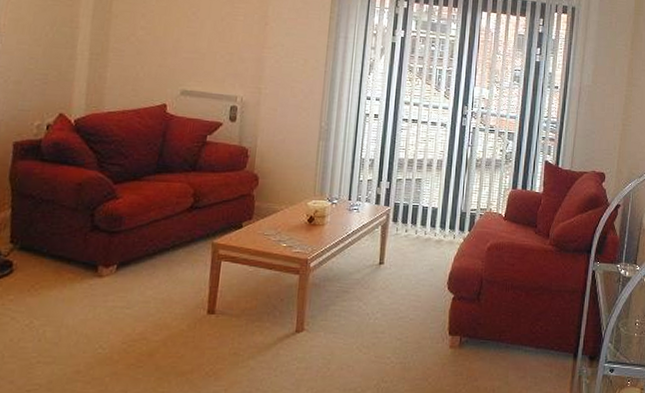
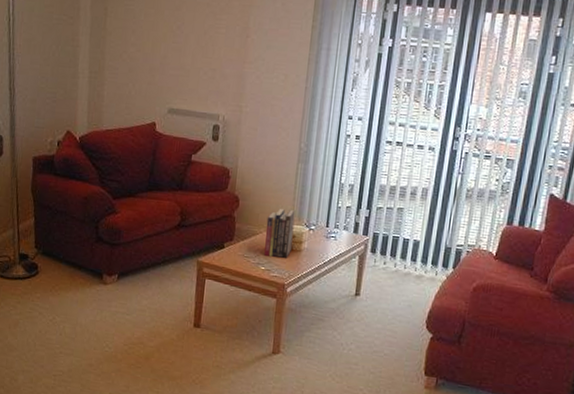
books: none [286,184,318,234] -> present [264,208,296,259]

